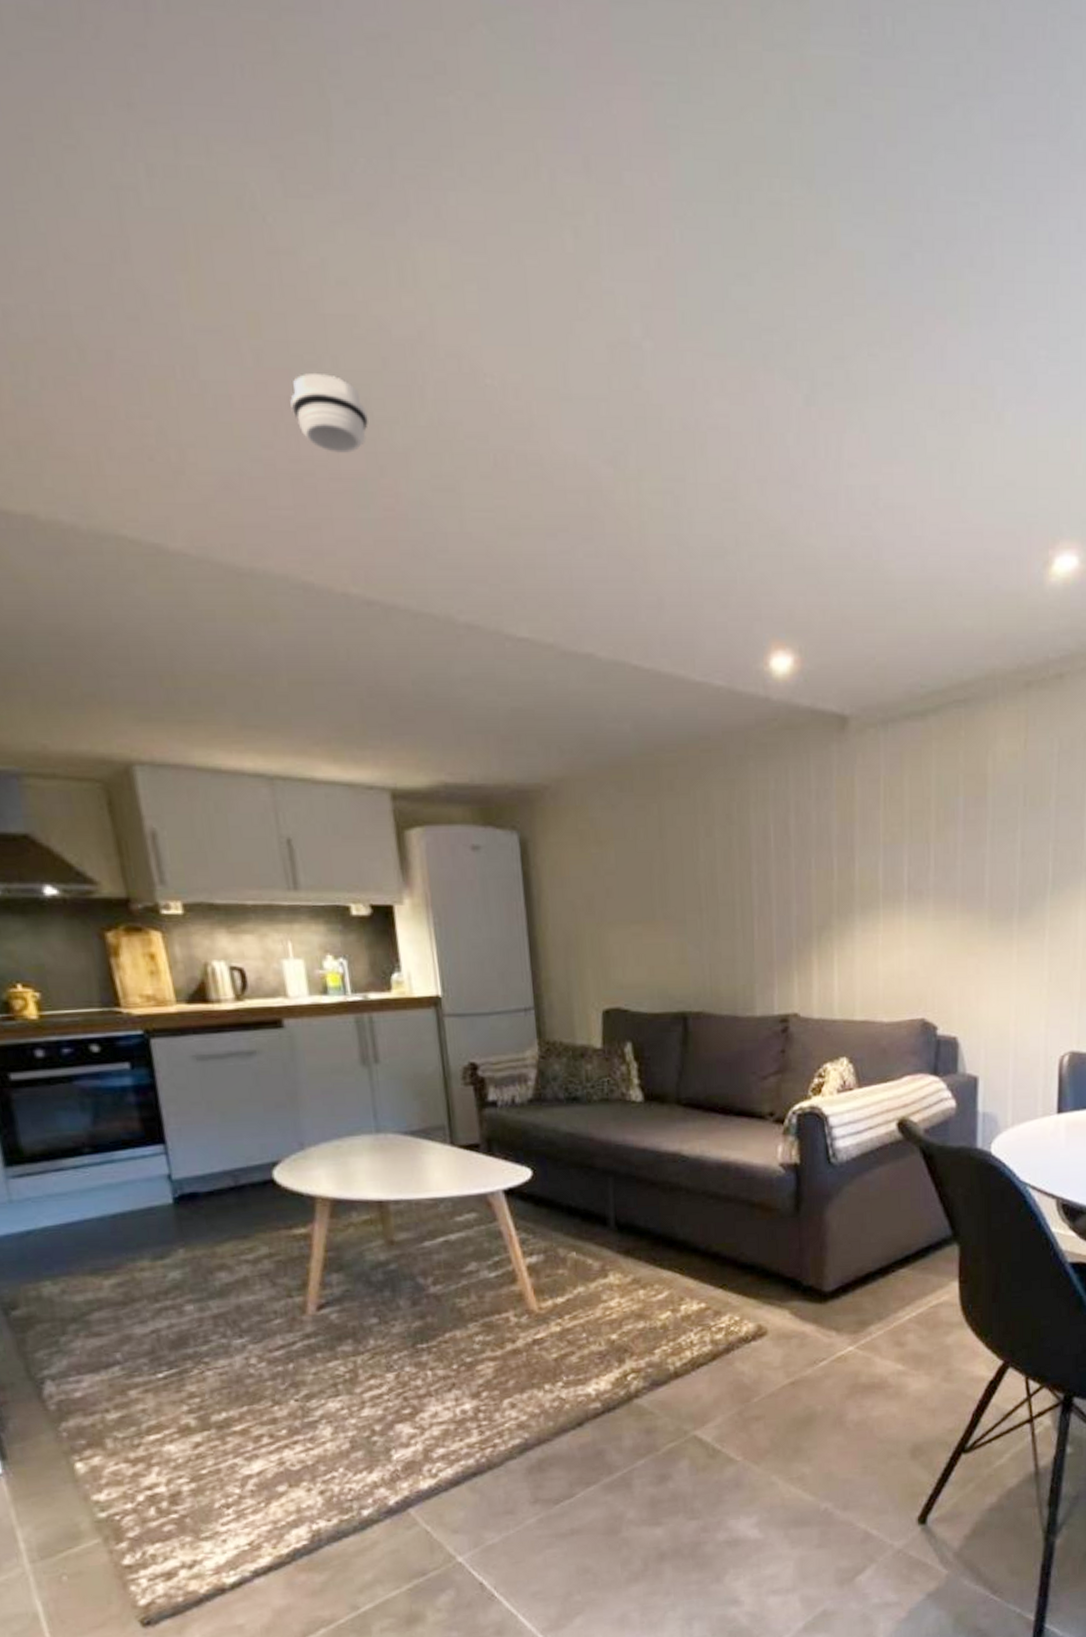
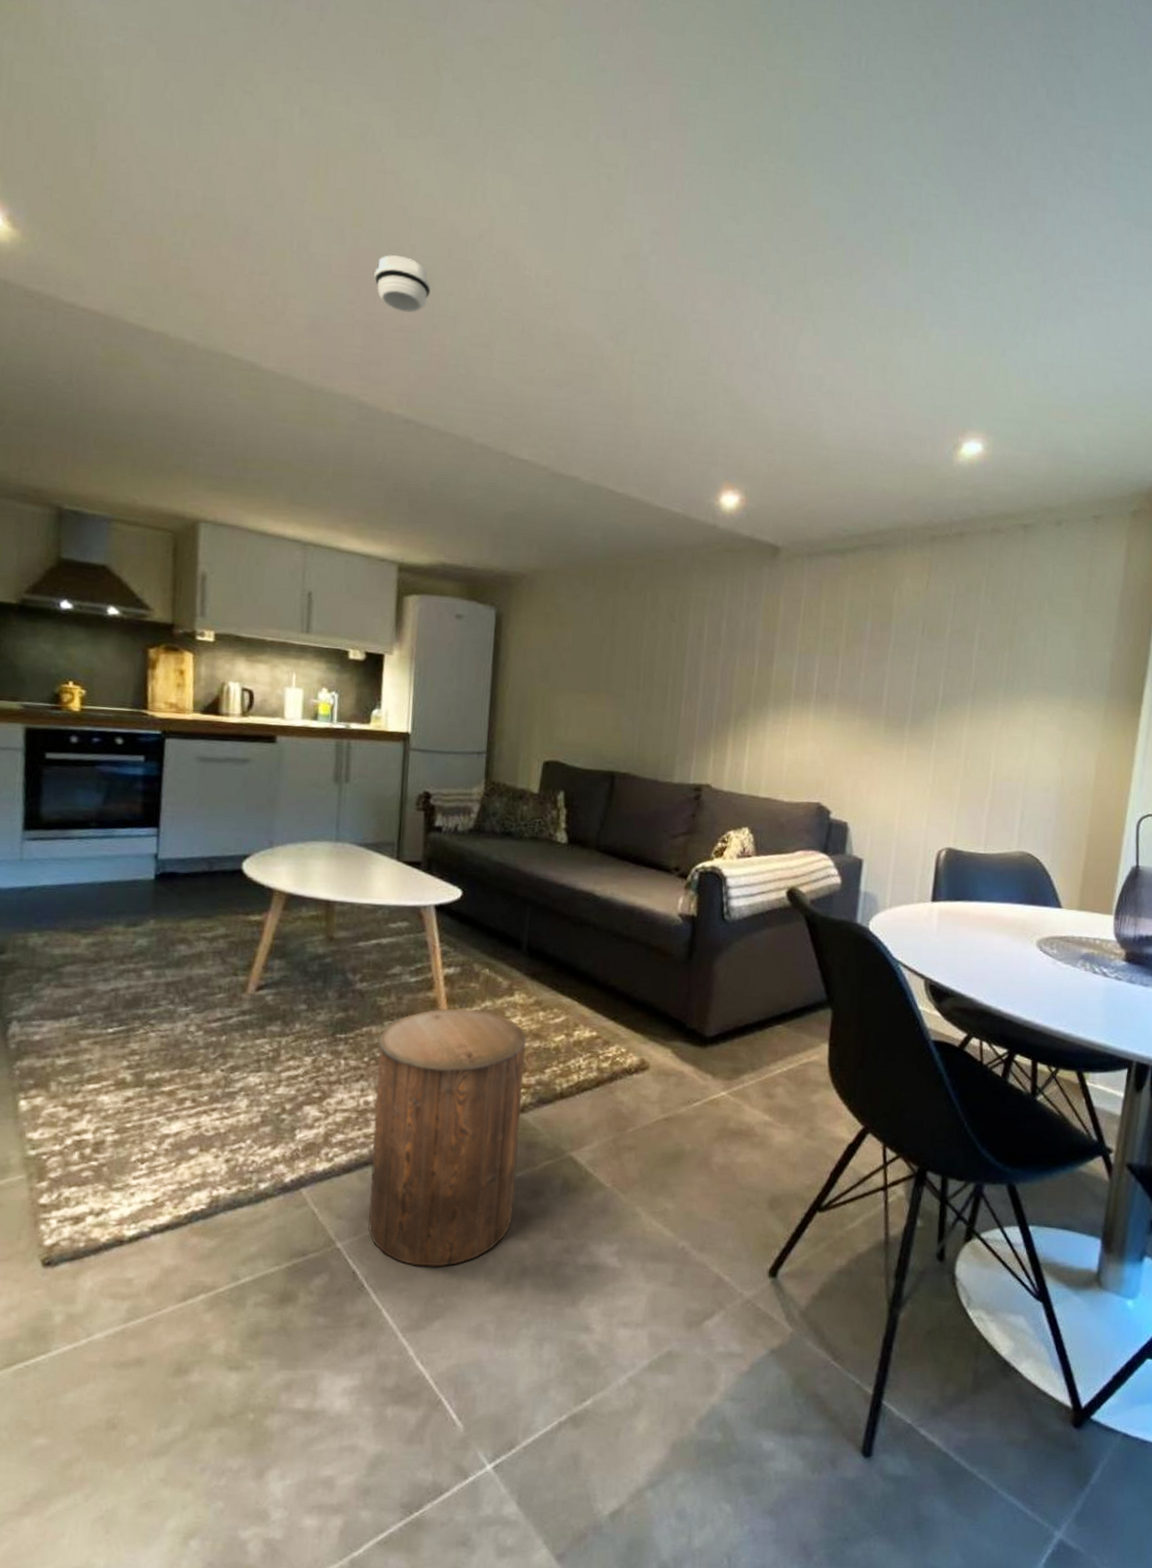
stool: none [465,1296,642,1568] -> present [368,1007,526,1267]

